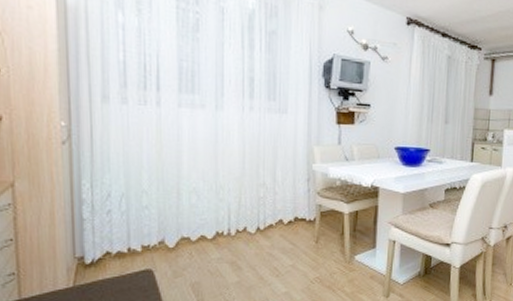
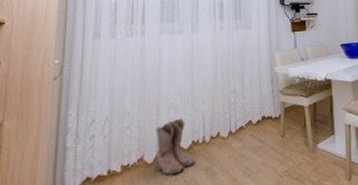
boots: none [177,205,219,262] -> present [155,117,194,176]

